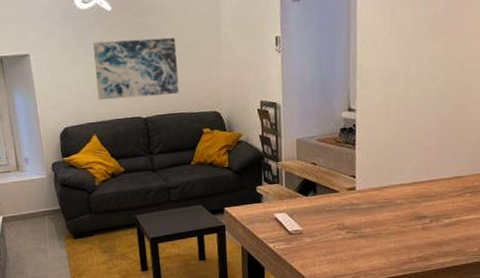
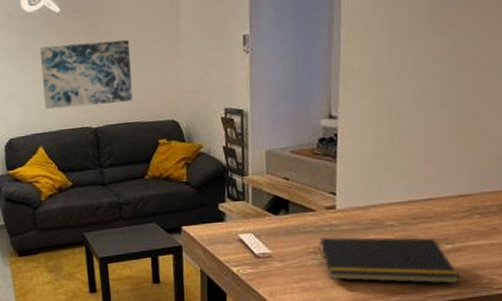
notepad: none [342,213,456,253] -> present [319,236,460,284]

